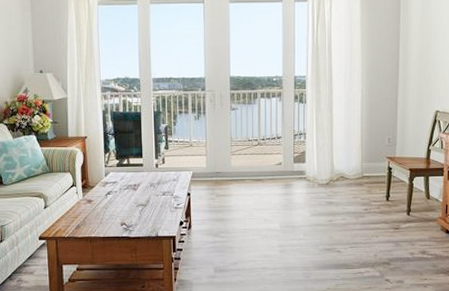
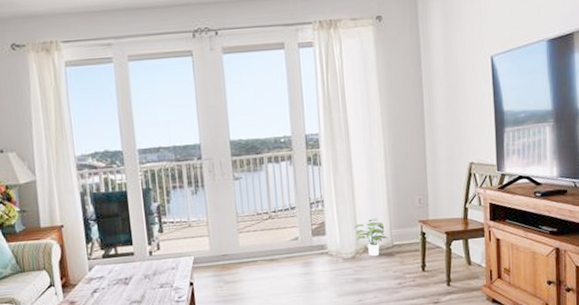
potted plant: none [330,152,360,185] -> present [354,218,389,257]

